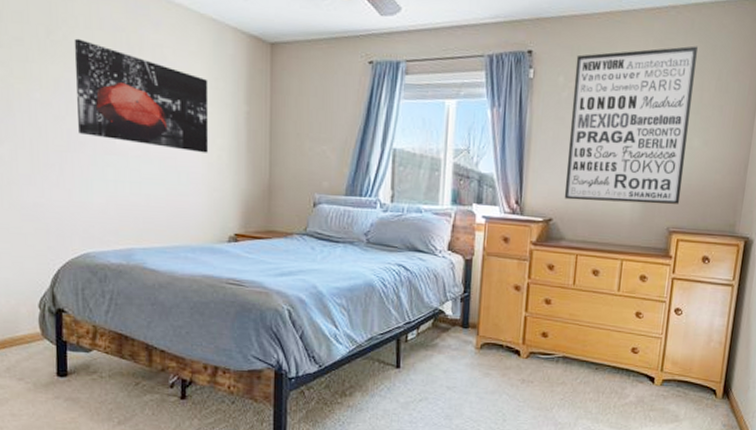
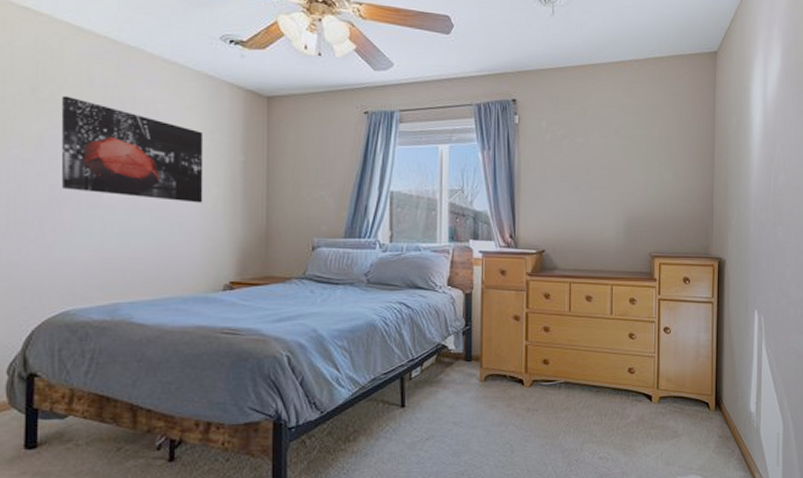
wall art: present [564,46,698,205] -> none [554,93,660,232]

